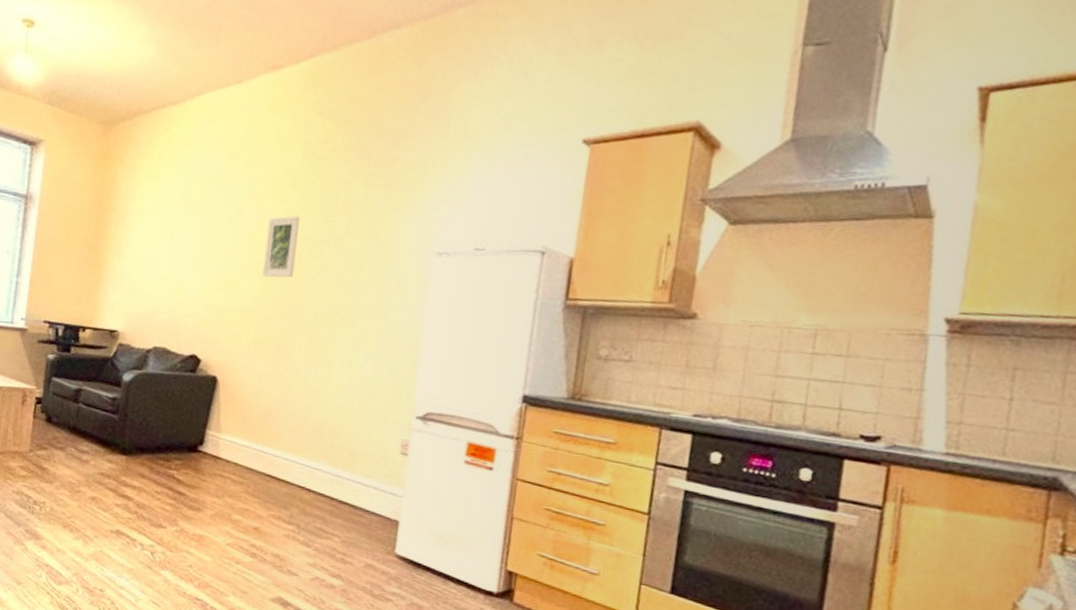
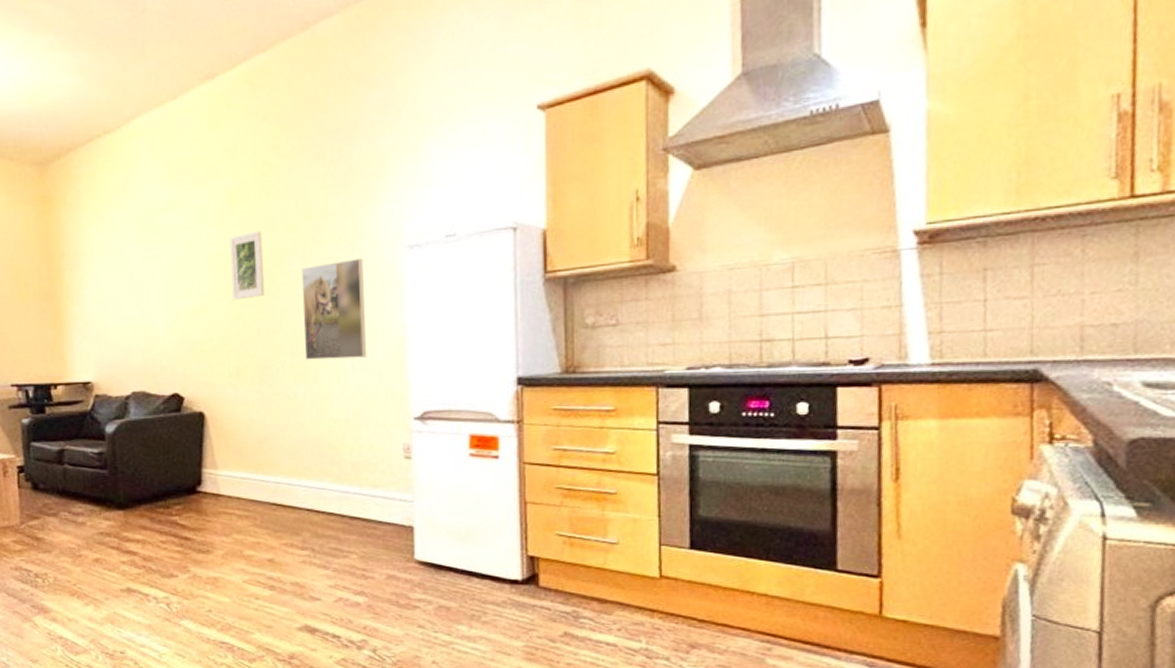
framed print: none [321,256,392,351] -> present [301,259,367,360]

